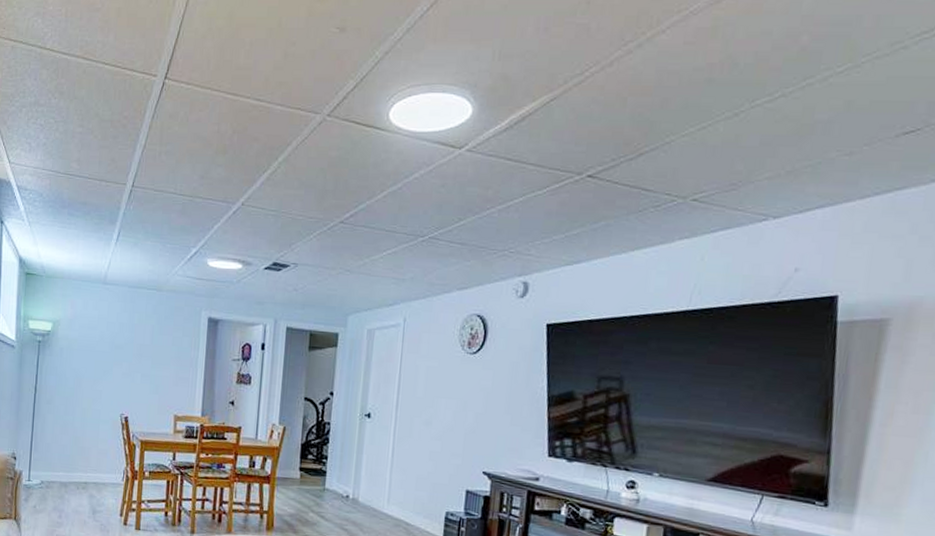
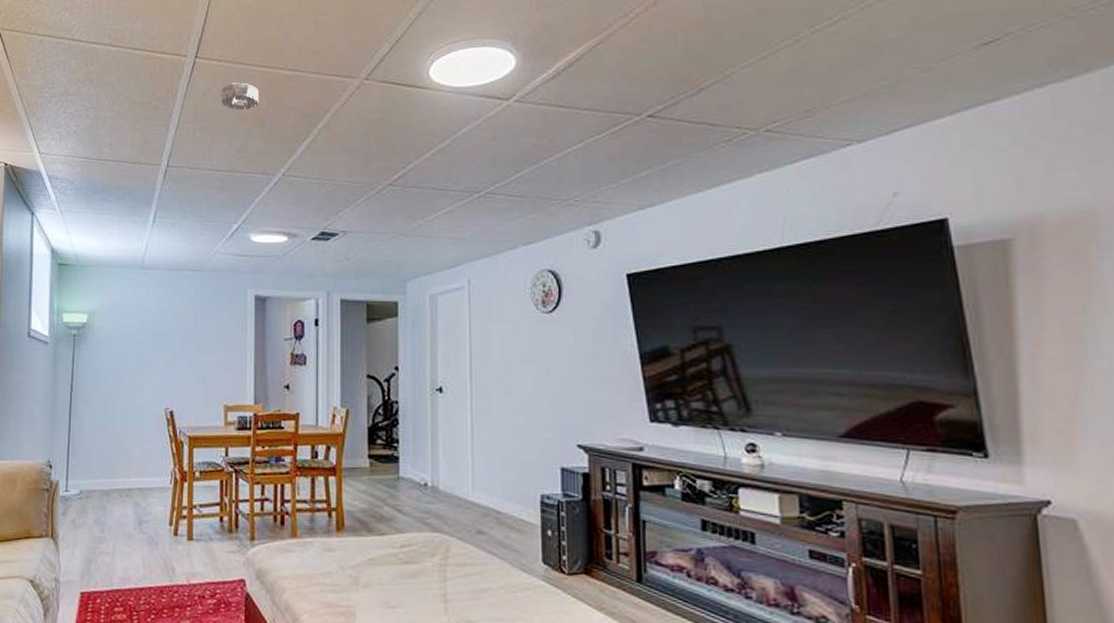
smoke detector: none [187,108,225,137] -> present [220,82,259,111]

